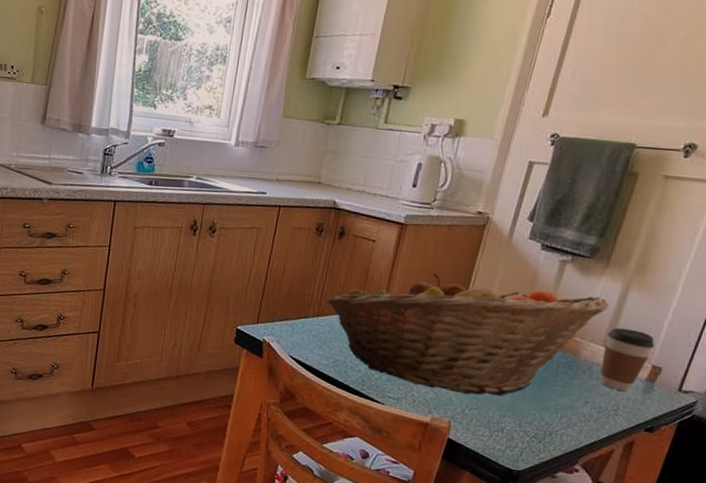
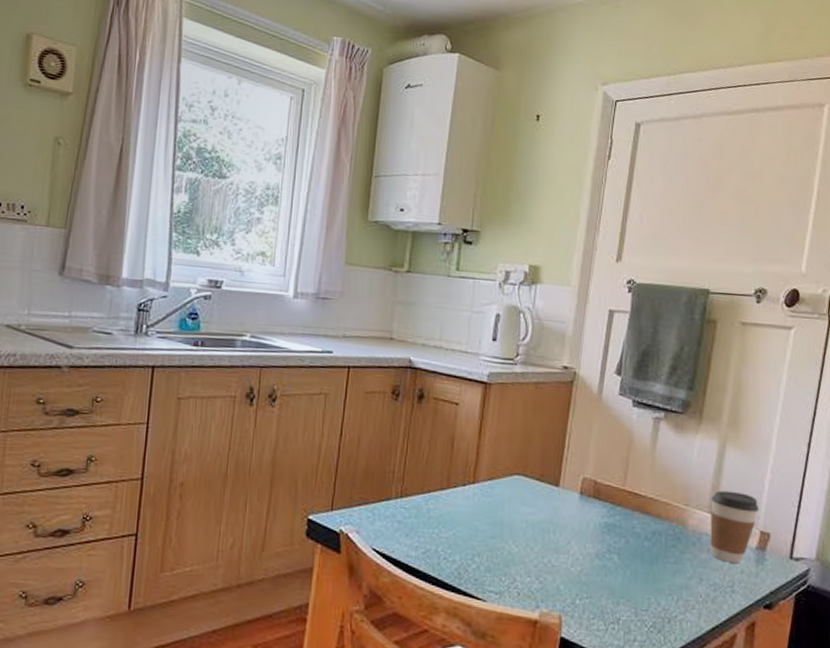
fruit basket: present [326,273,609,396] -> none [410,439,708,581]

